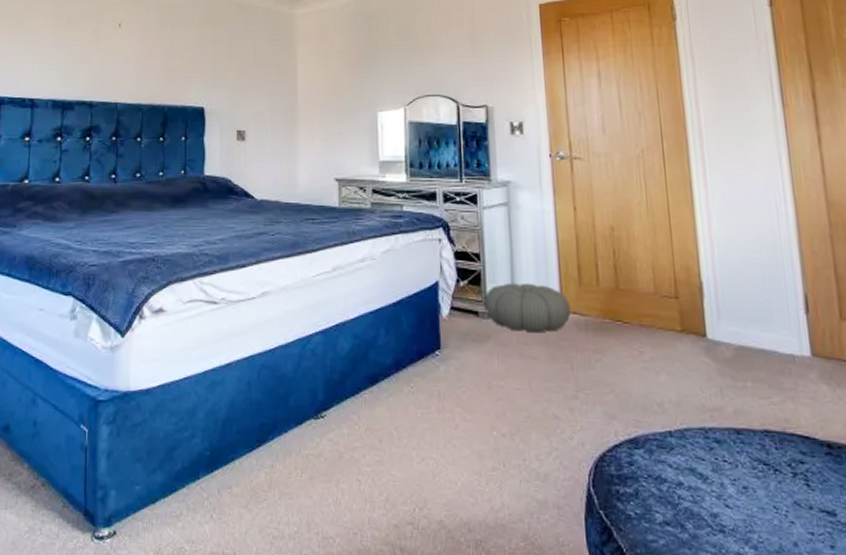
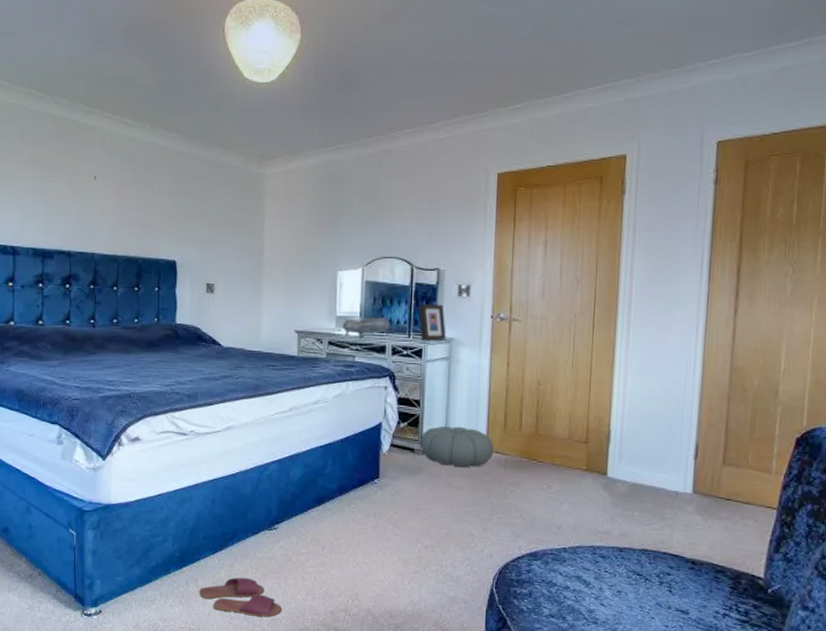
slippers: none [234,481,334,535] -> present [199,577,282,617]
jewelry box: none [386,158,440,185] -> present [342,315,391,338]
picture frame: none [469,144,502,185] -> present [418,304,446,341]

